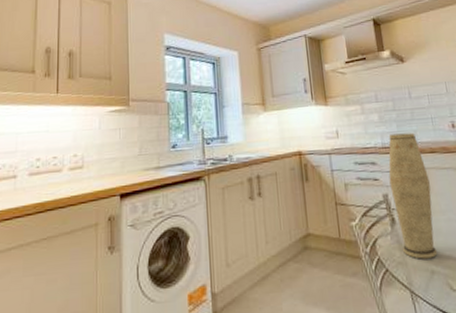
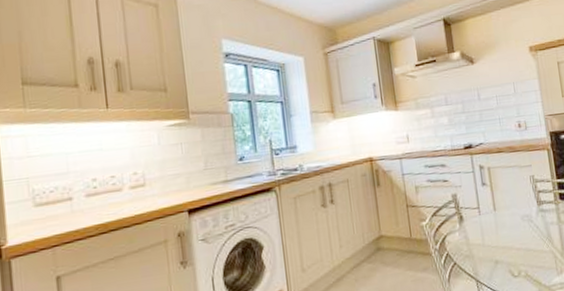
vase: present [388,132,438,259] -> none [457,134,502,252]

